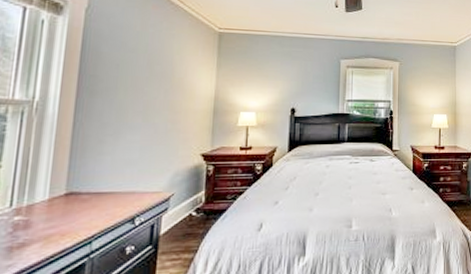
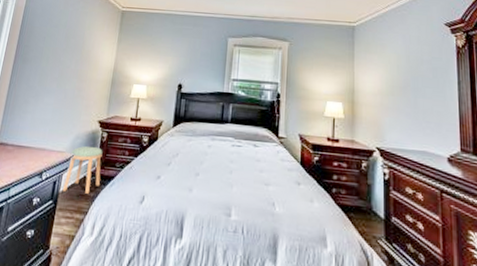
stool: none [163,181,210,233] -> present [62,146,103,194]

